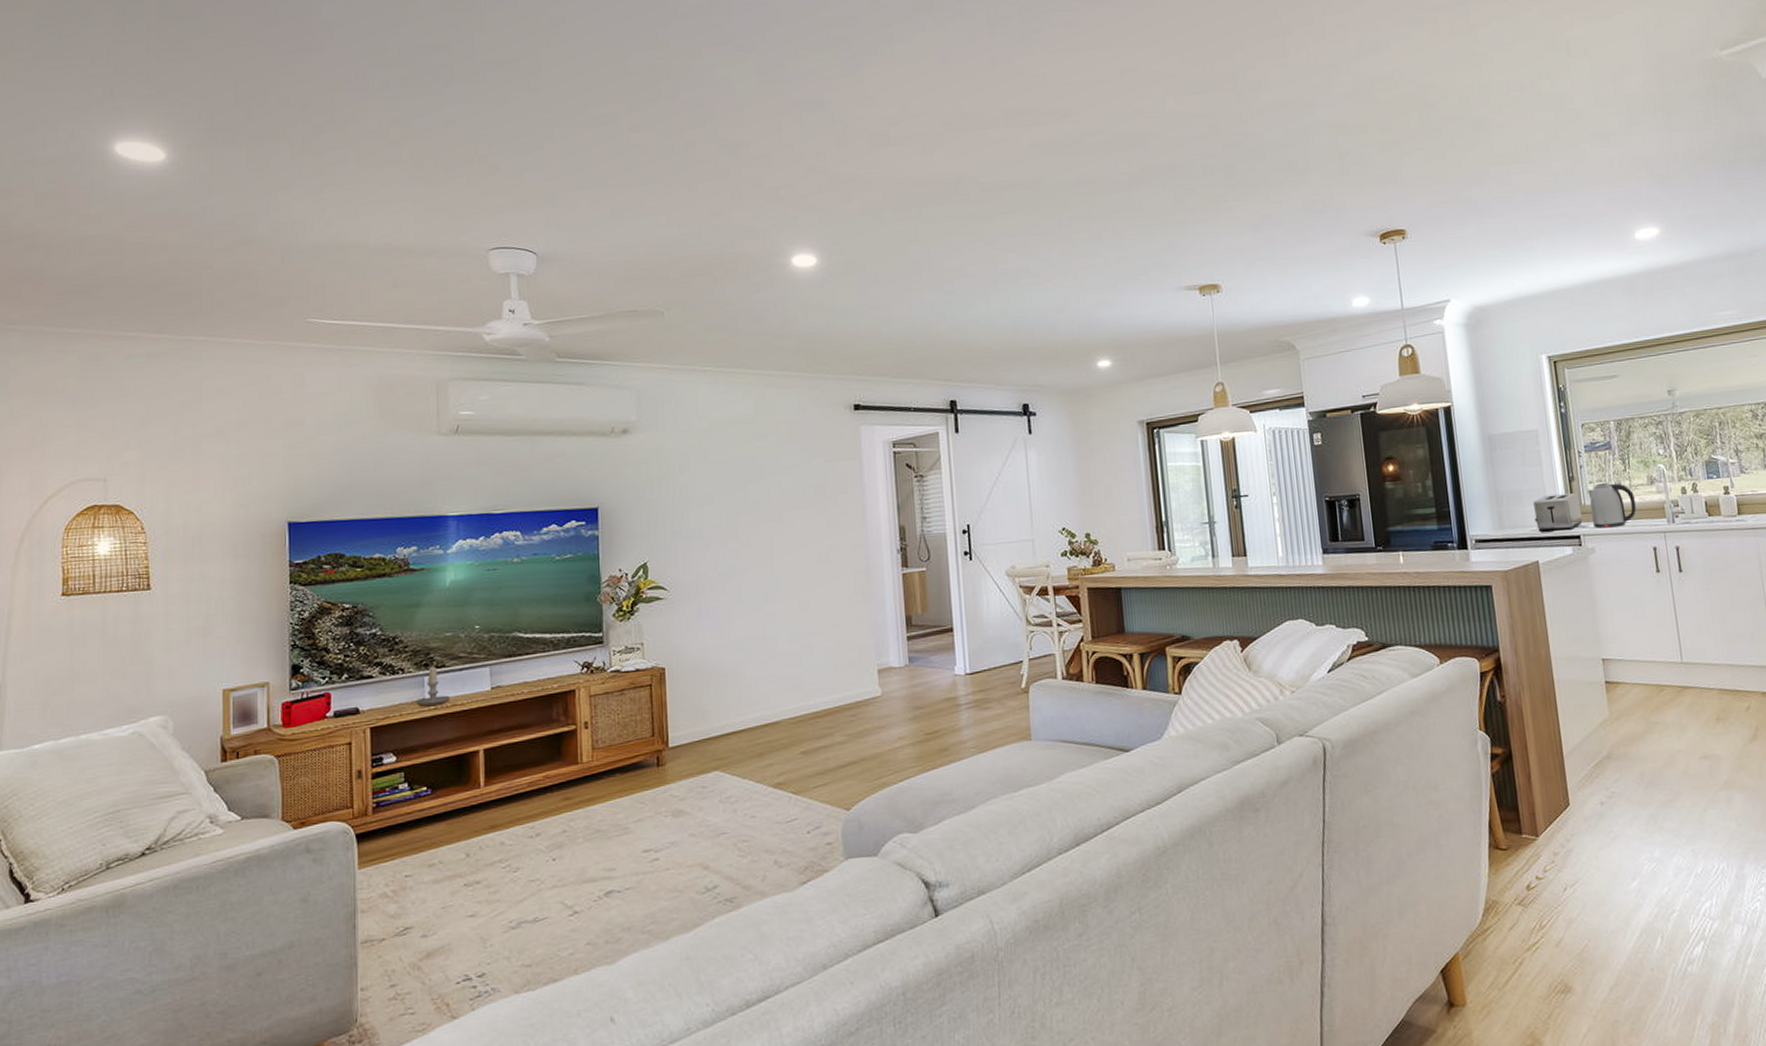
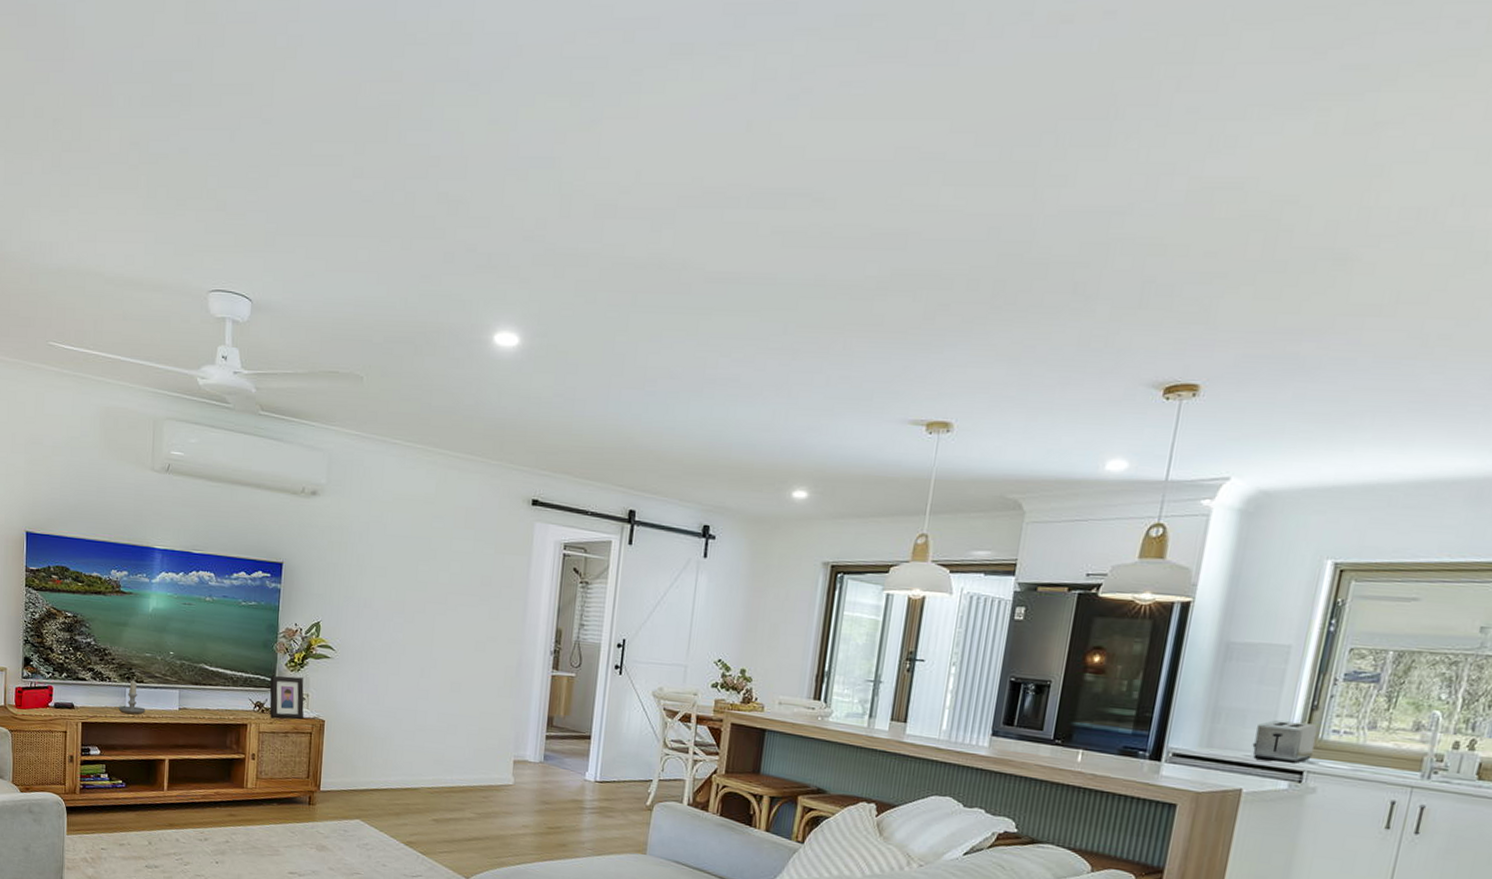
picture frame: none [597,626,640,678] -> present [269,676,304,720]
kettle: present [1587,482,1637,529] -> none [1324,718,1390,772]

